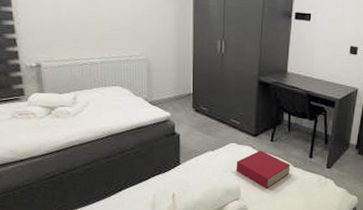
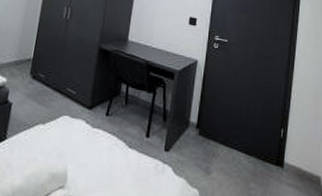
book: present [236,150,291,189] -> none [65,125,126,175]

